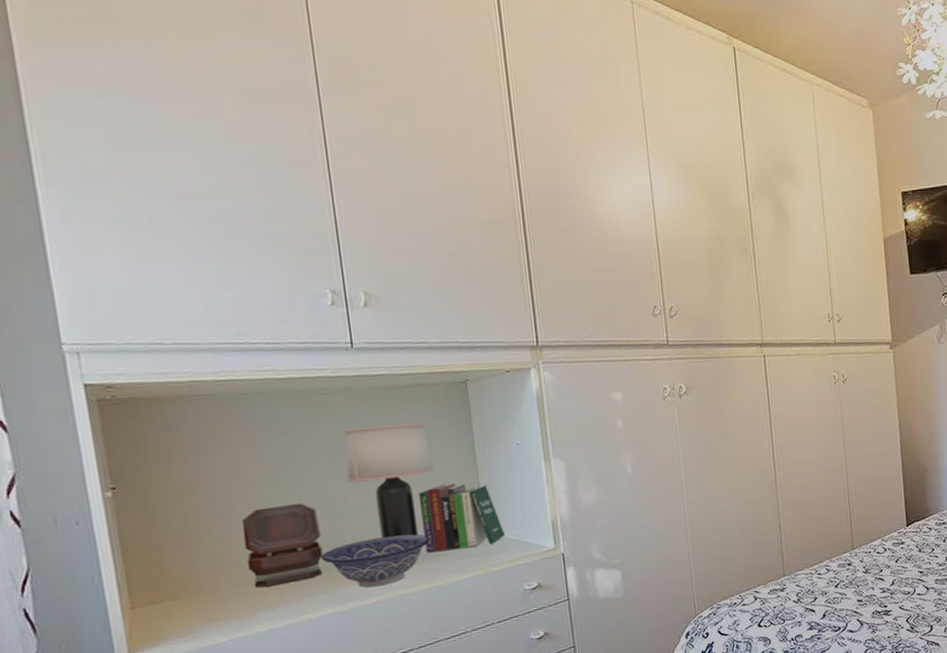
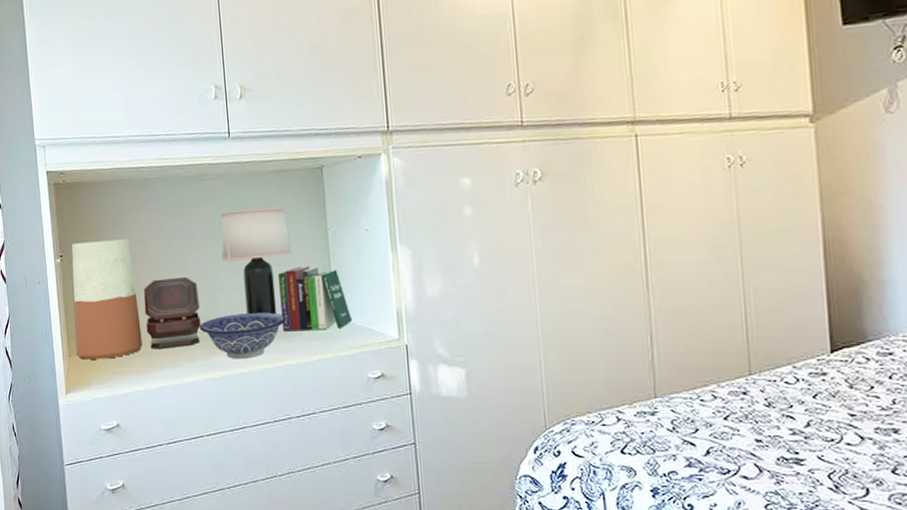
vase: none [129,463,243,611] -> present [71,239,143,360]

